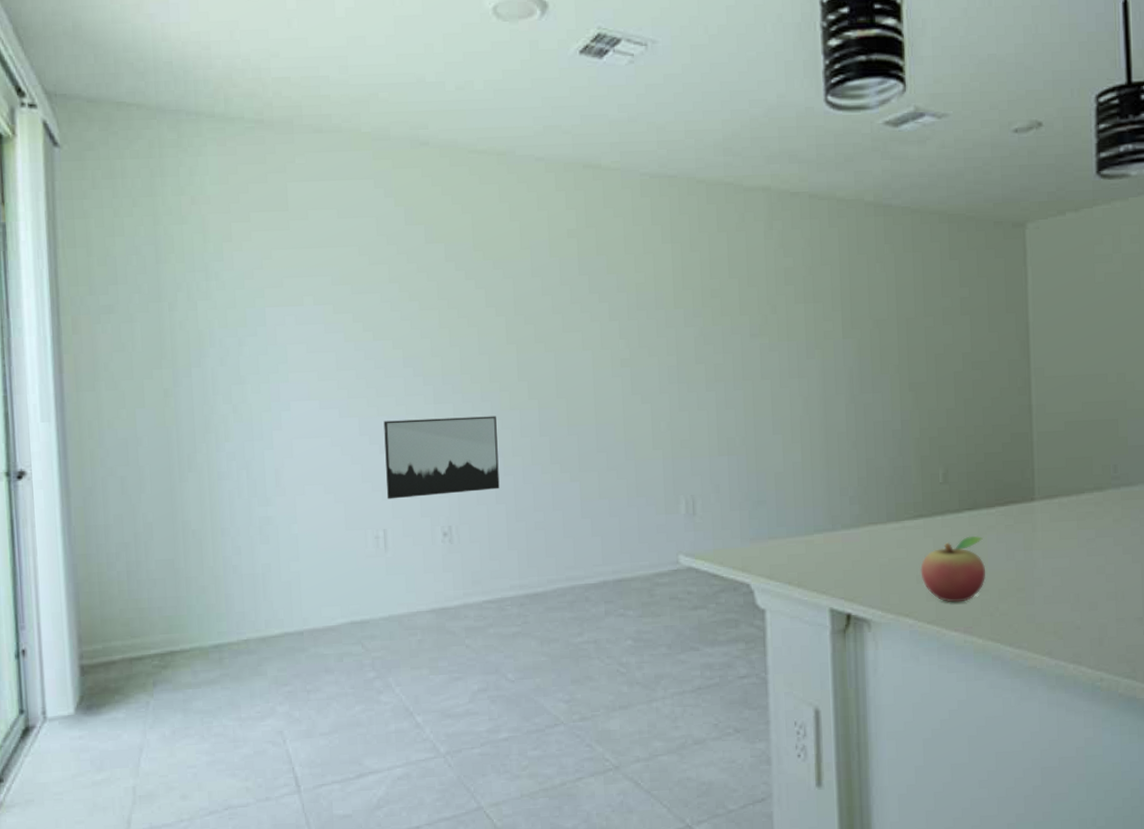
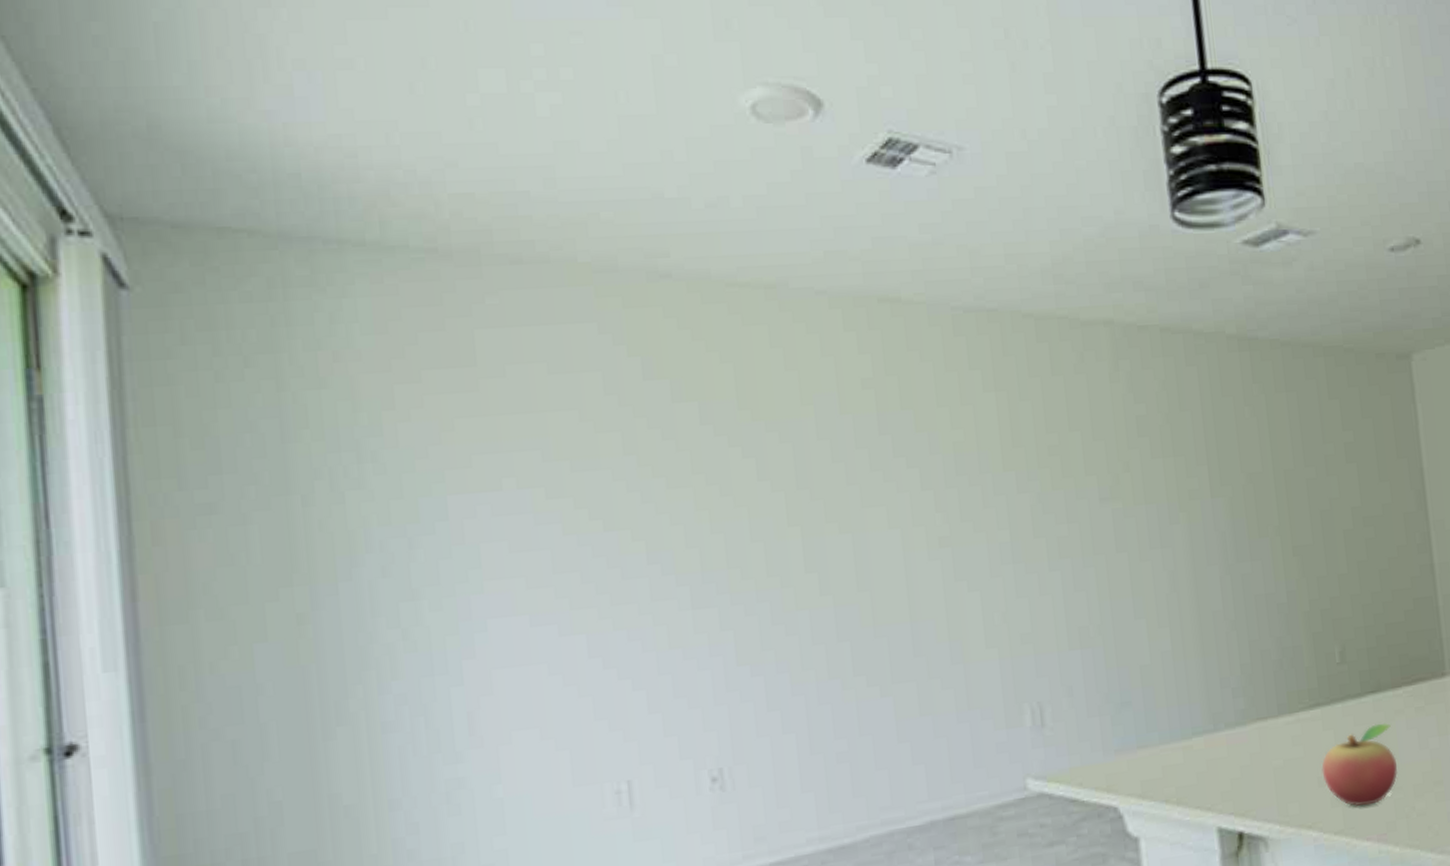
wall art: present [383,416,500,499] -> none [622,619,787,740]

